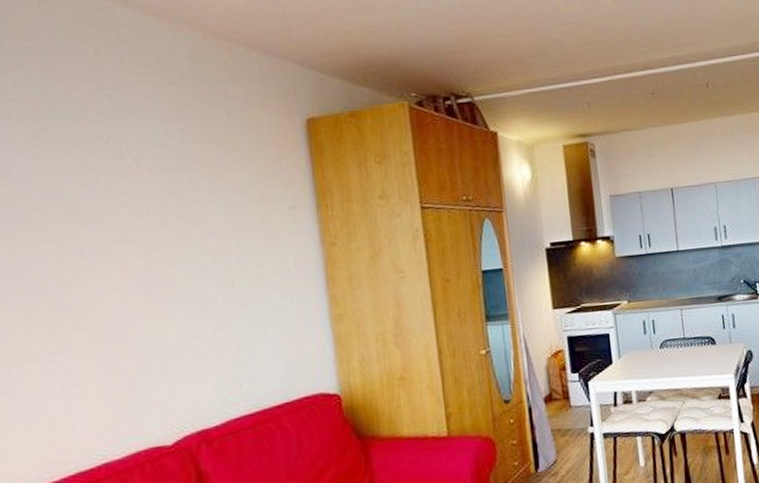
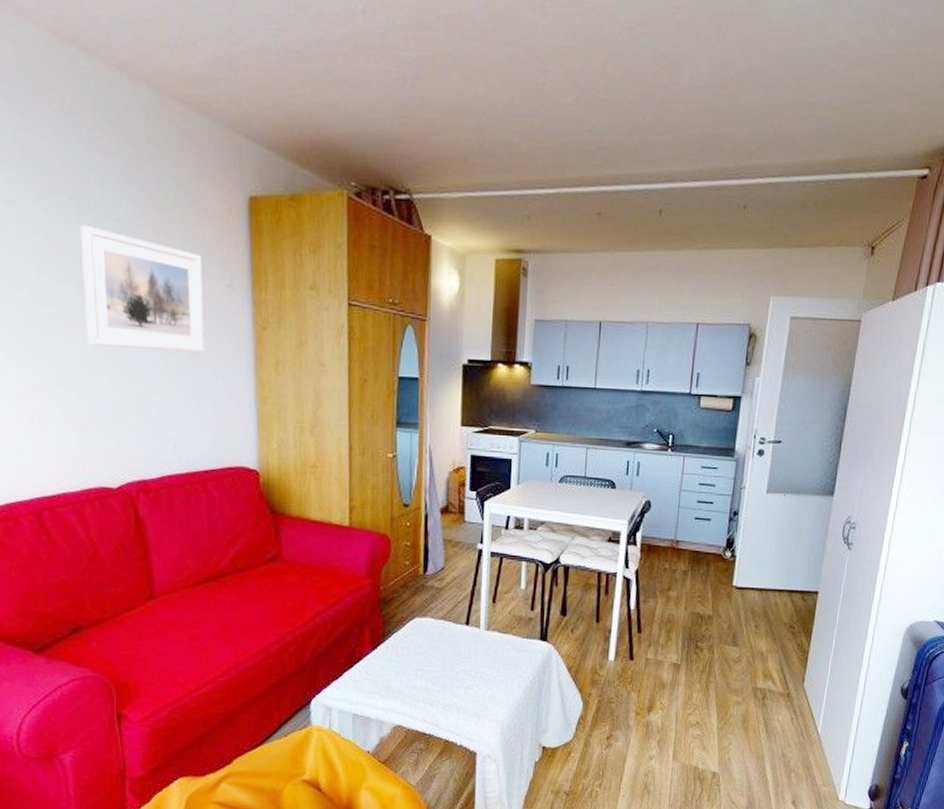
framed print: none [118,167,269,292] -> present [80,224,204,353]

